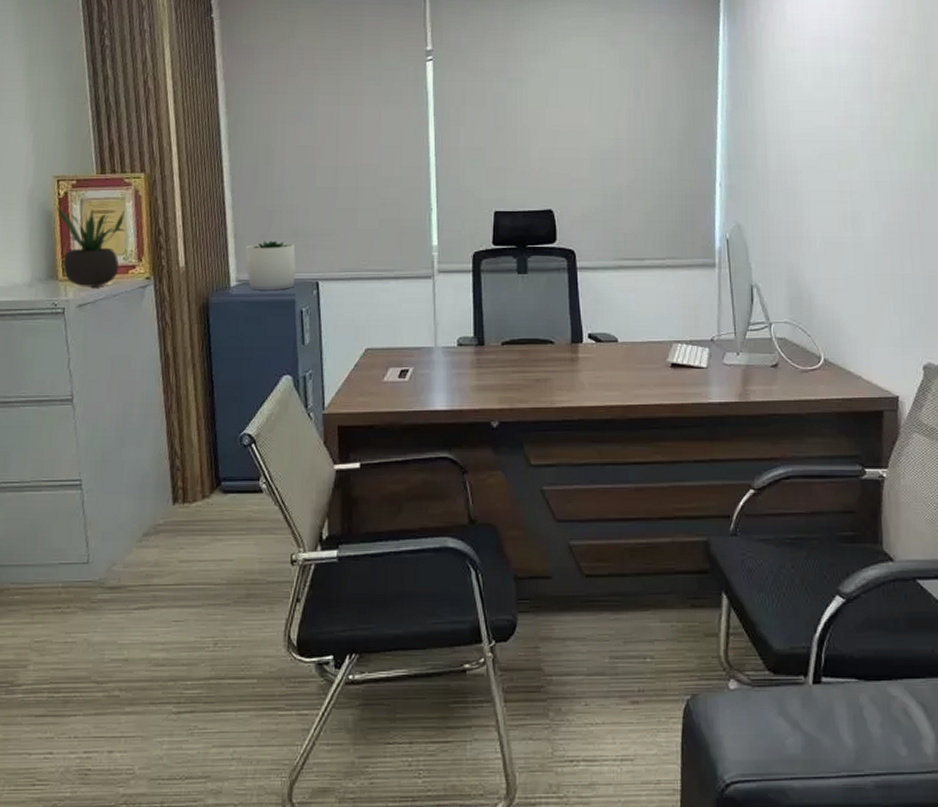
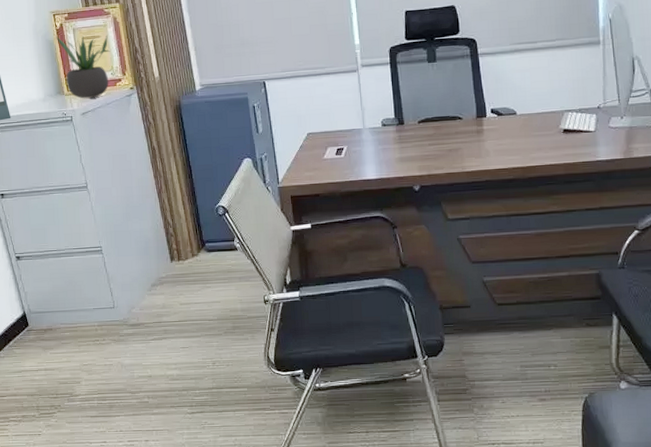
planter: present [245,240,296,291] -> none [204,50,246,92]

